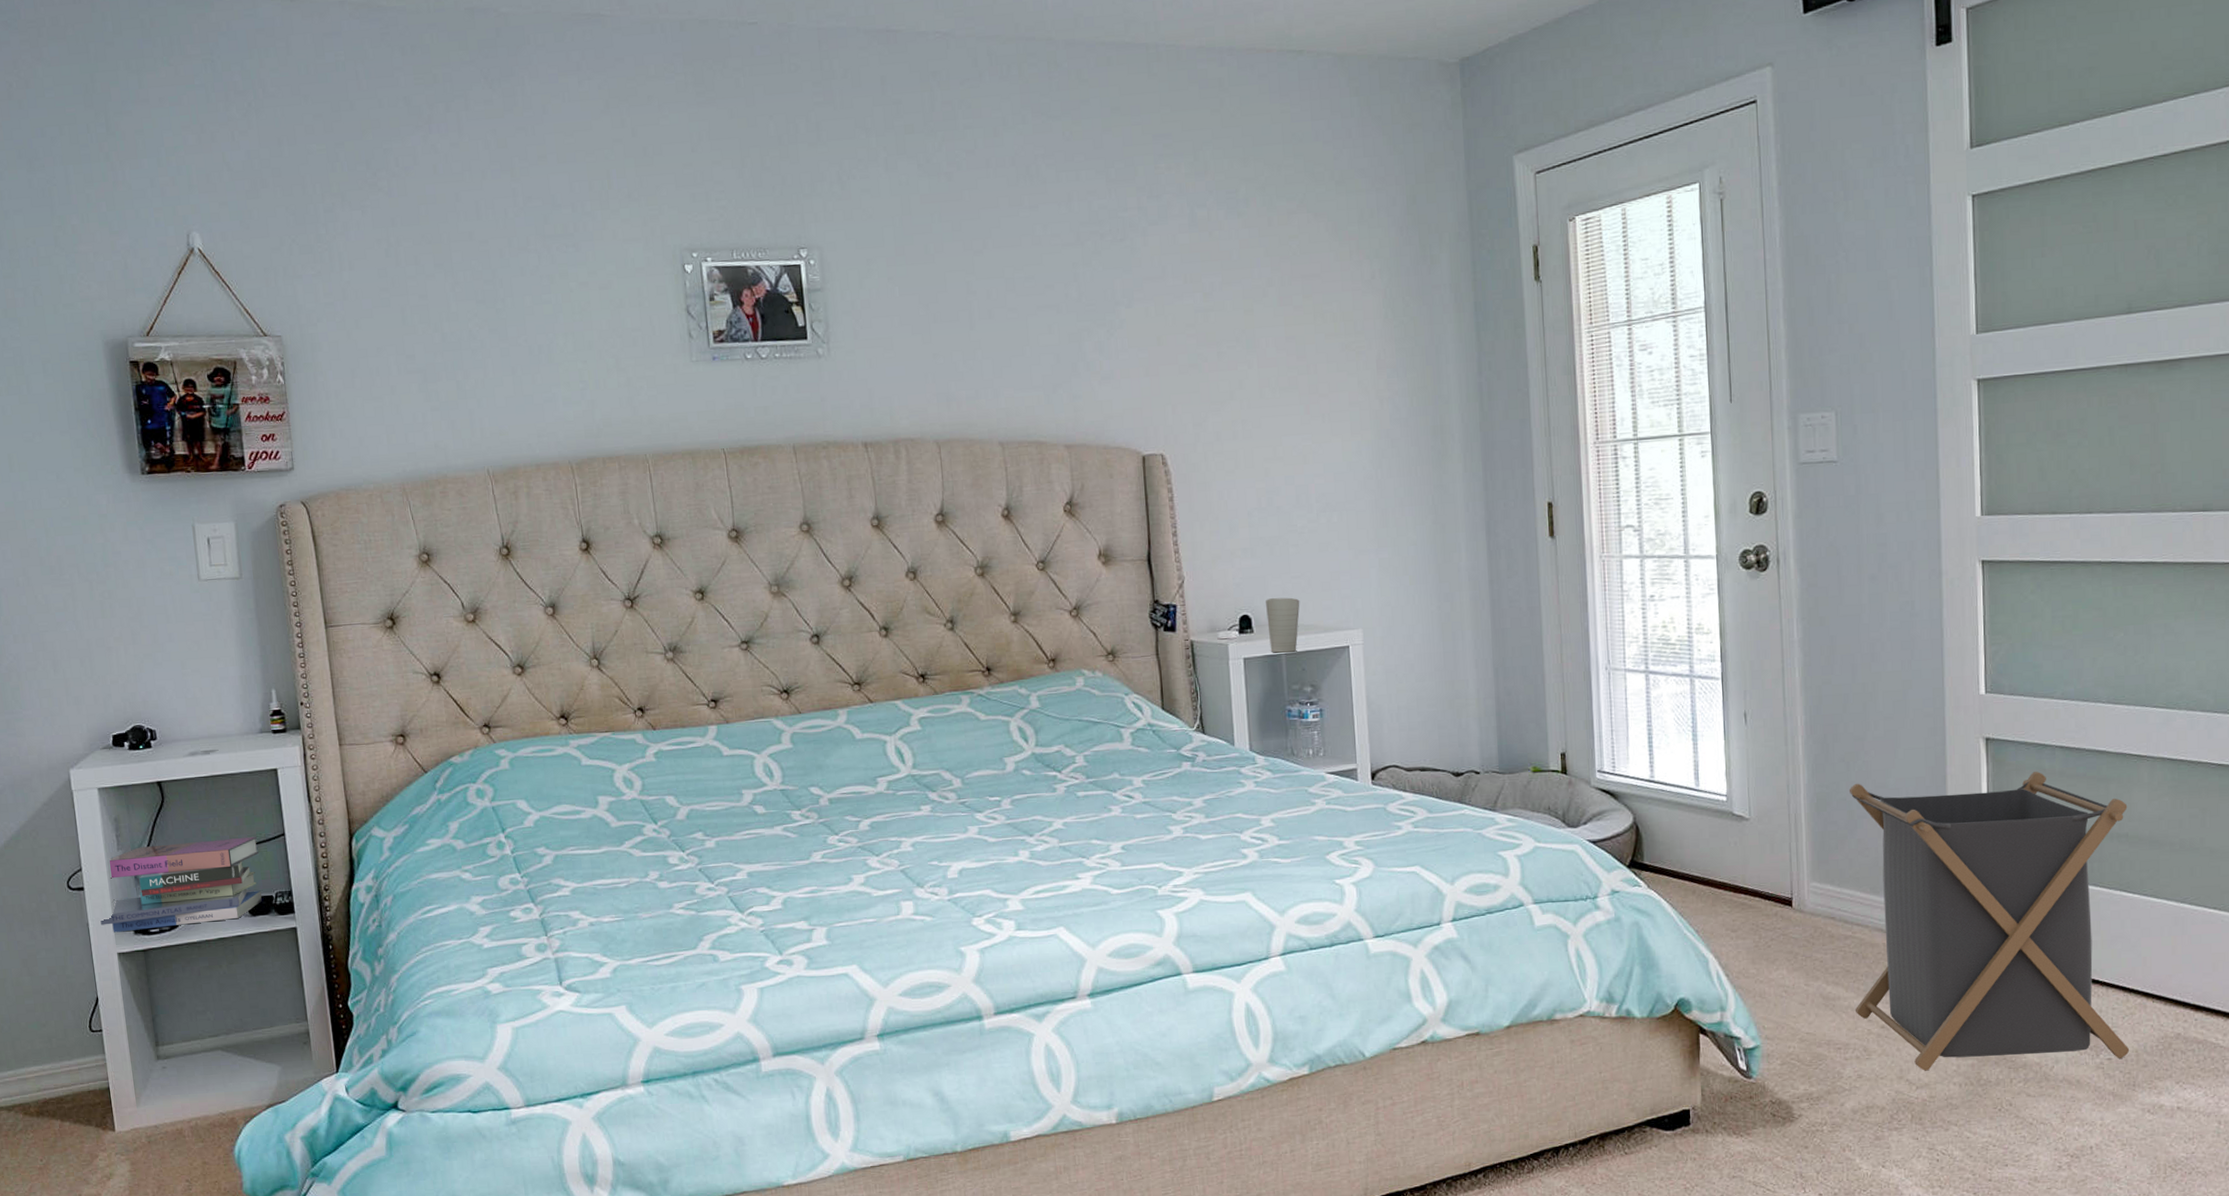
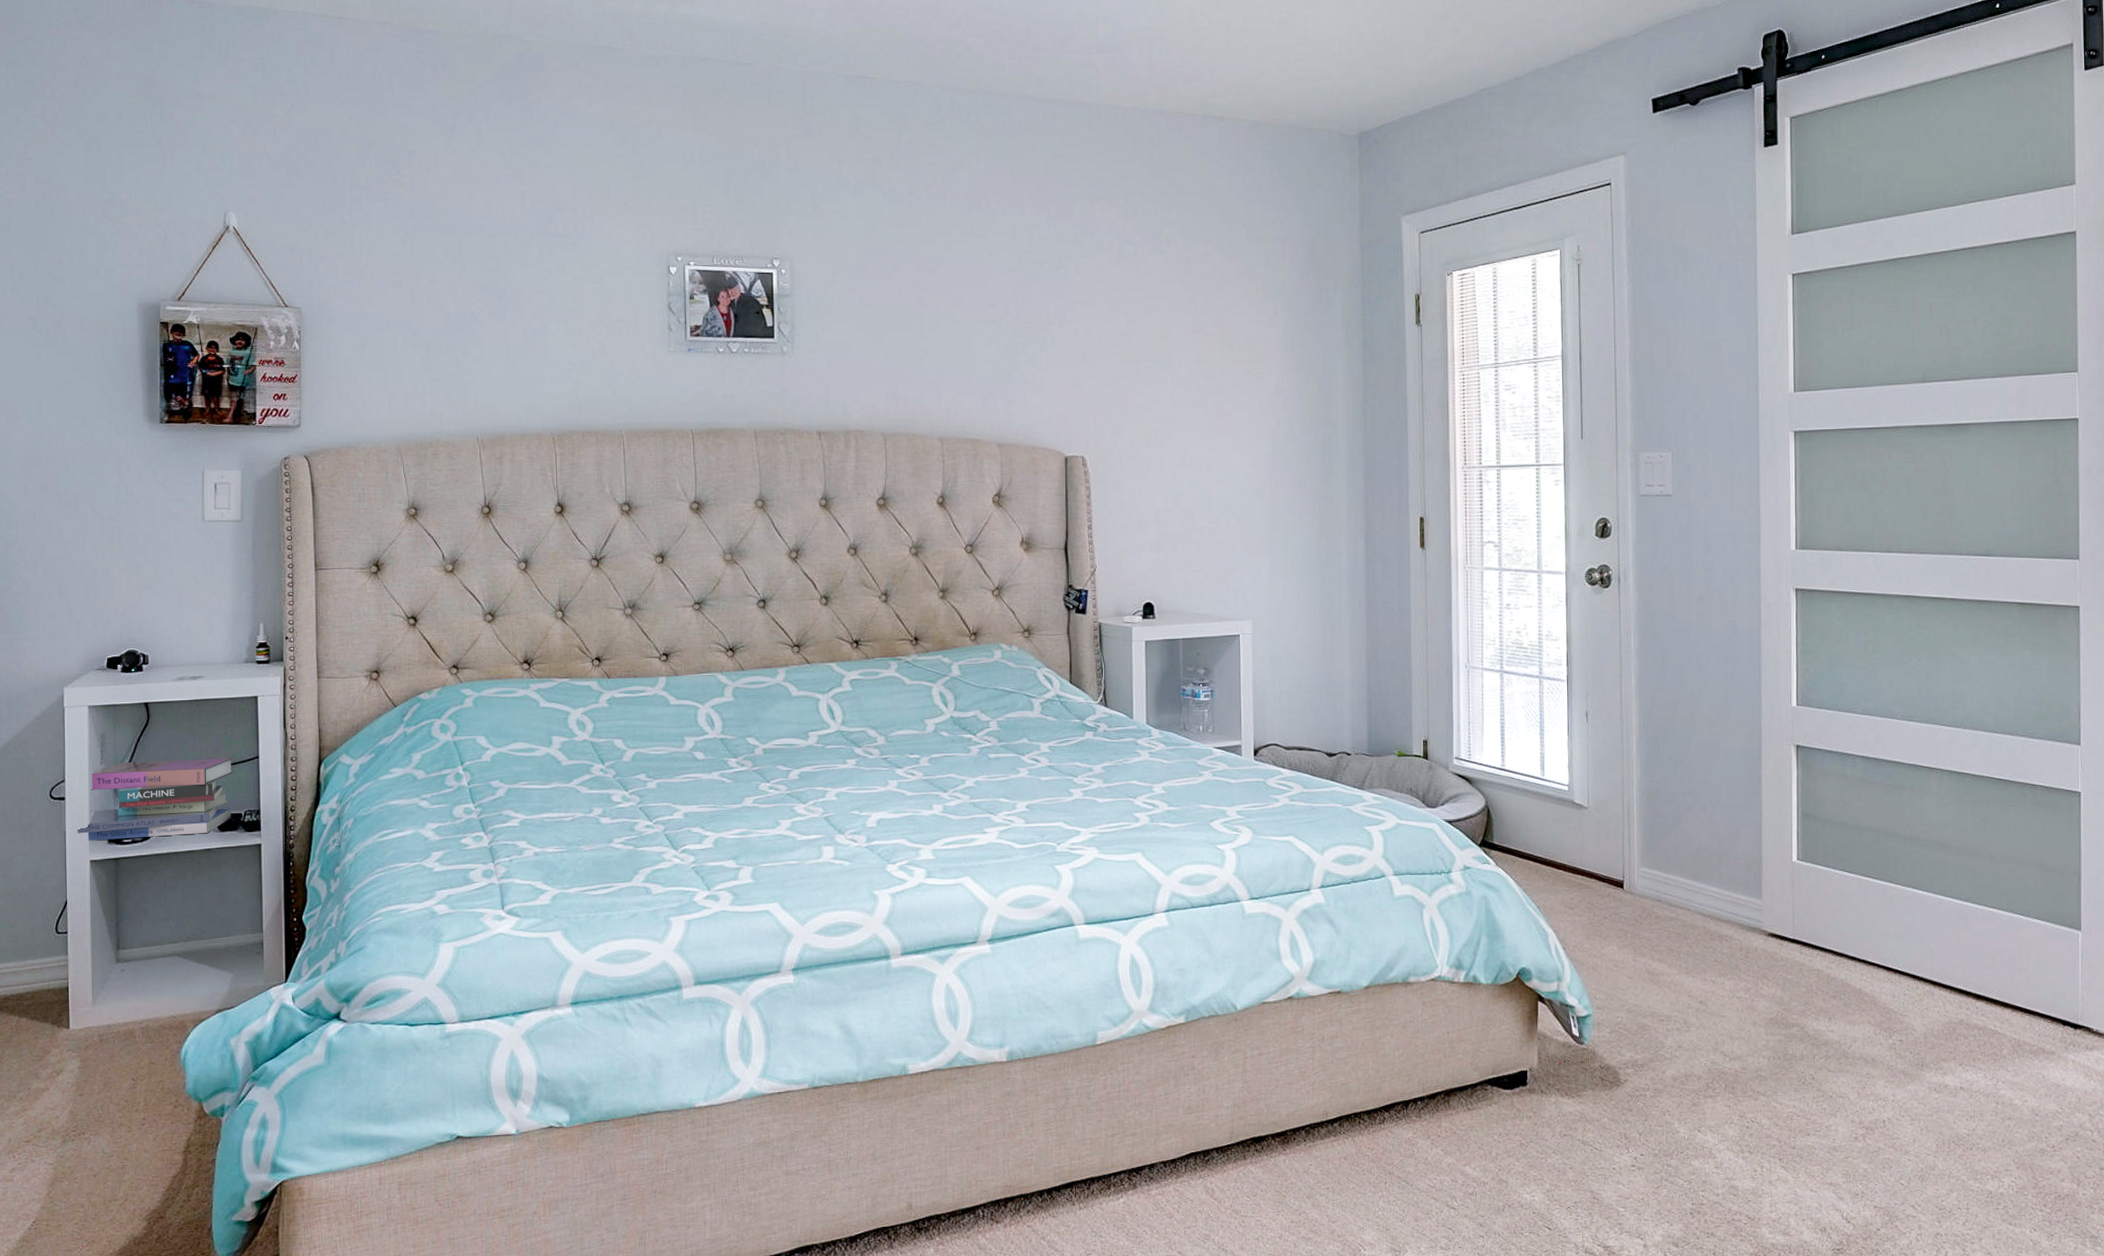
cup: present [1266,597,1300,653] -> none [1168,589,1198,638]
laundry basket: present [1850,771,2130,1071] -> none [1677,777,1919,1044]

